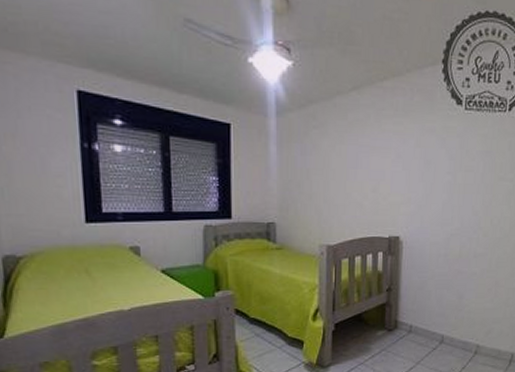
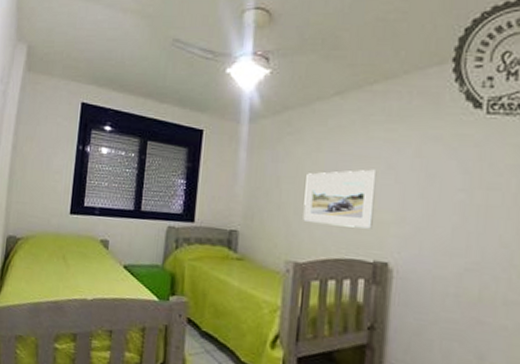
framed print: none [332,158,389,210] -> present [303,169,377,229]

